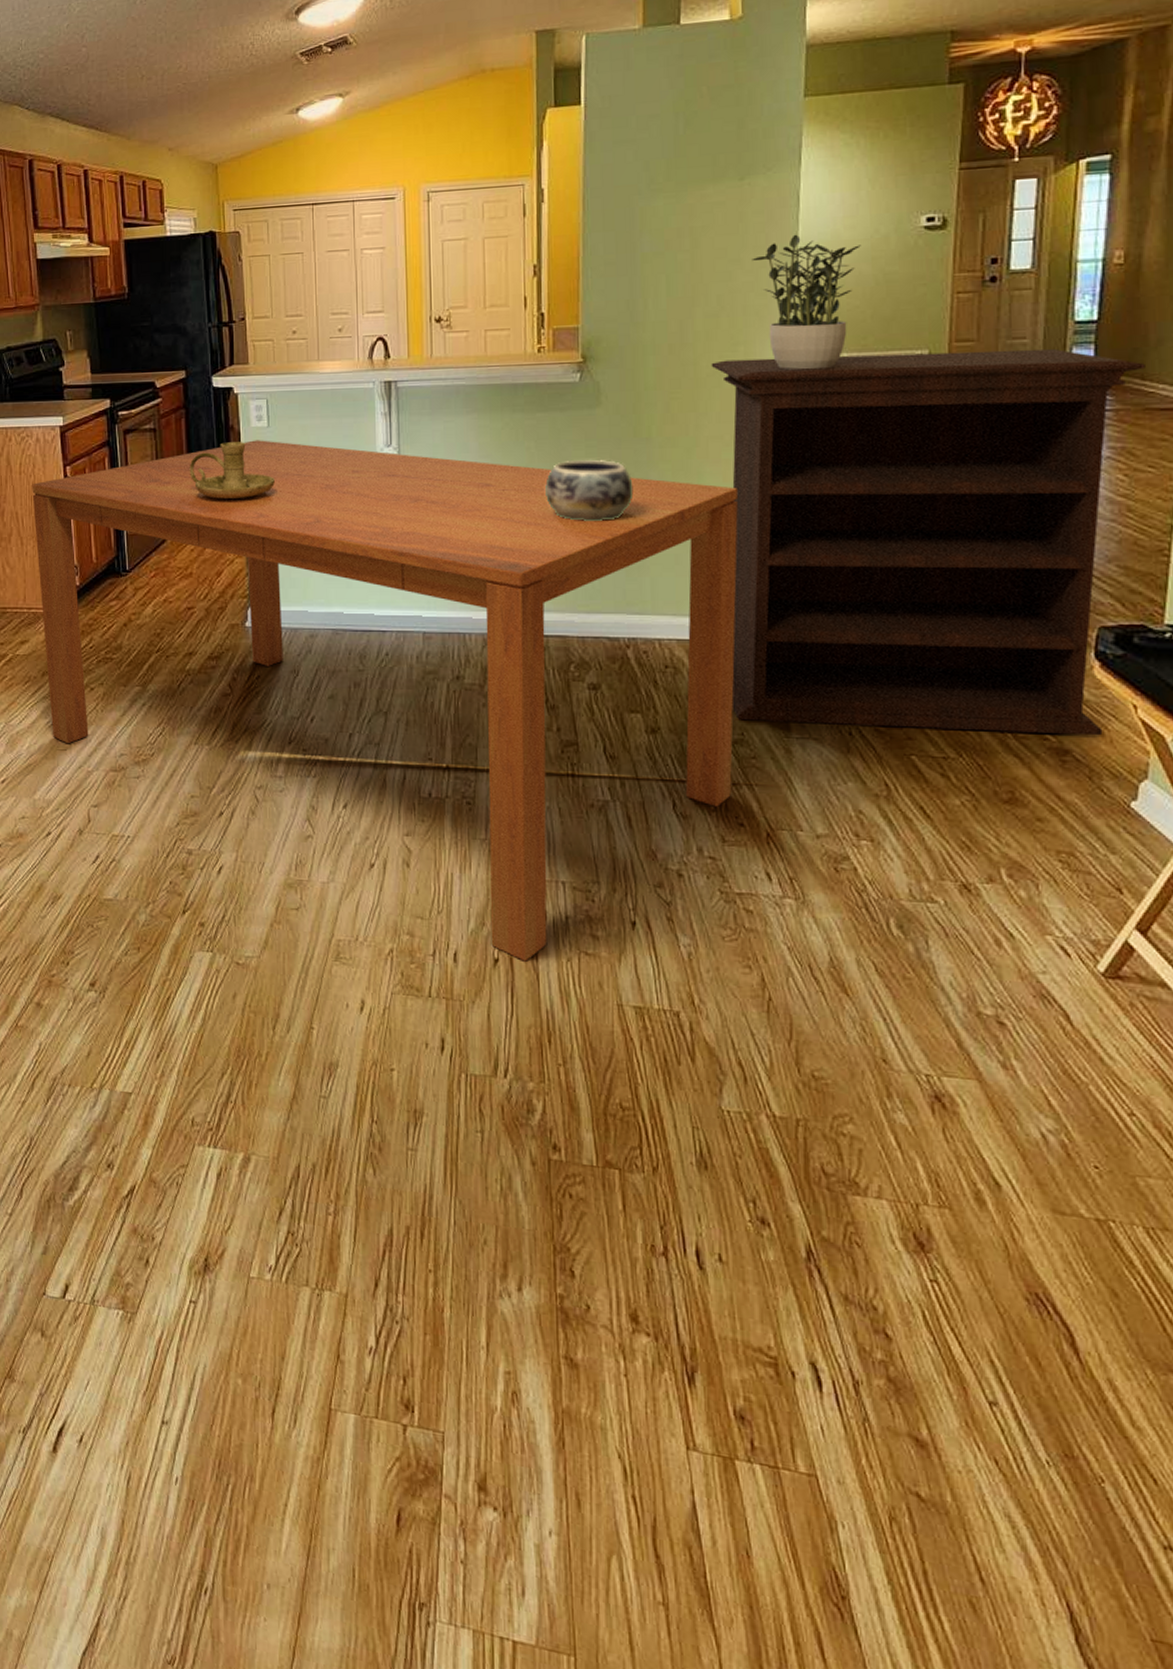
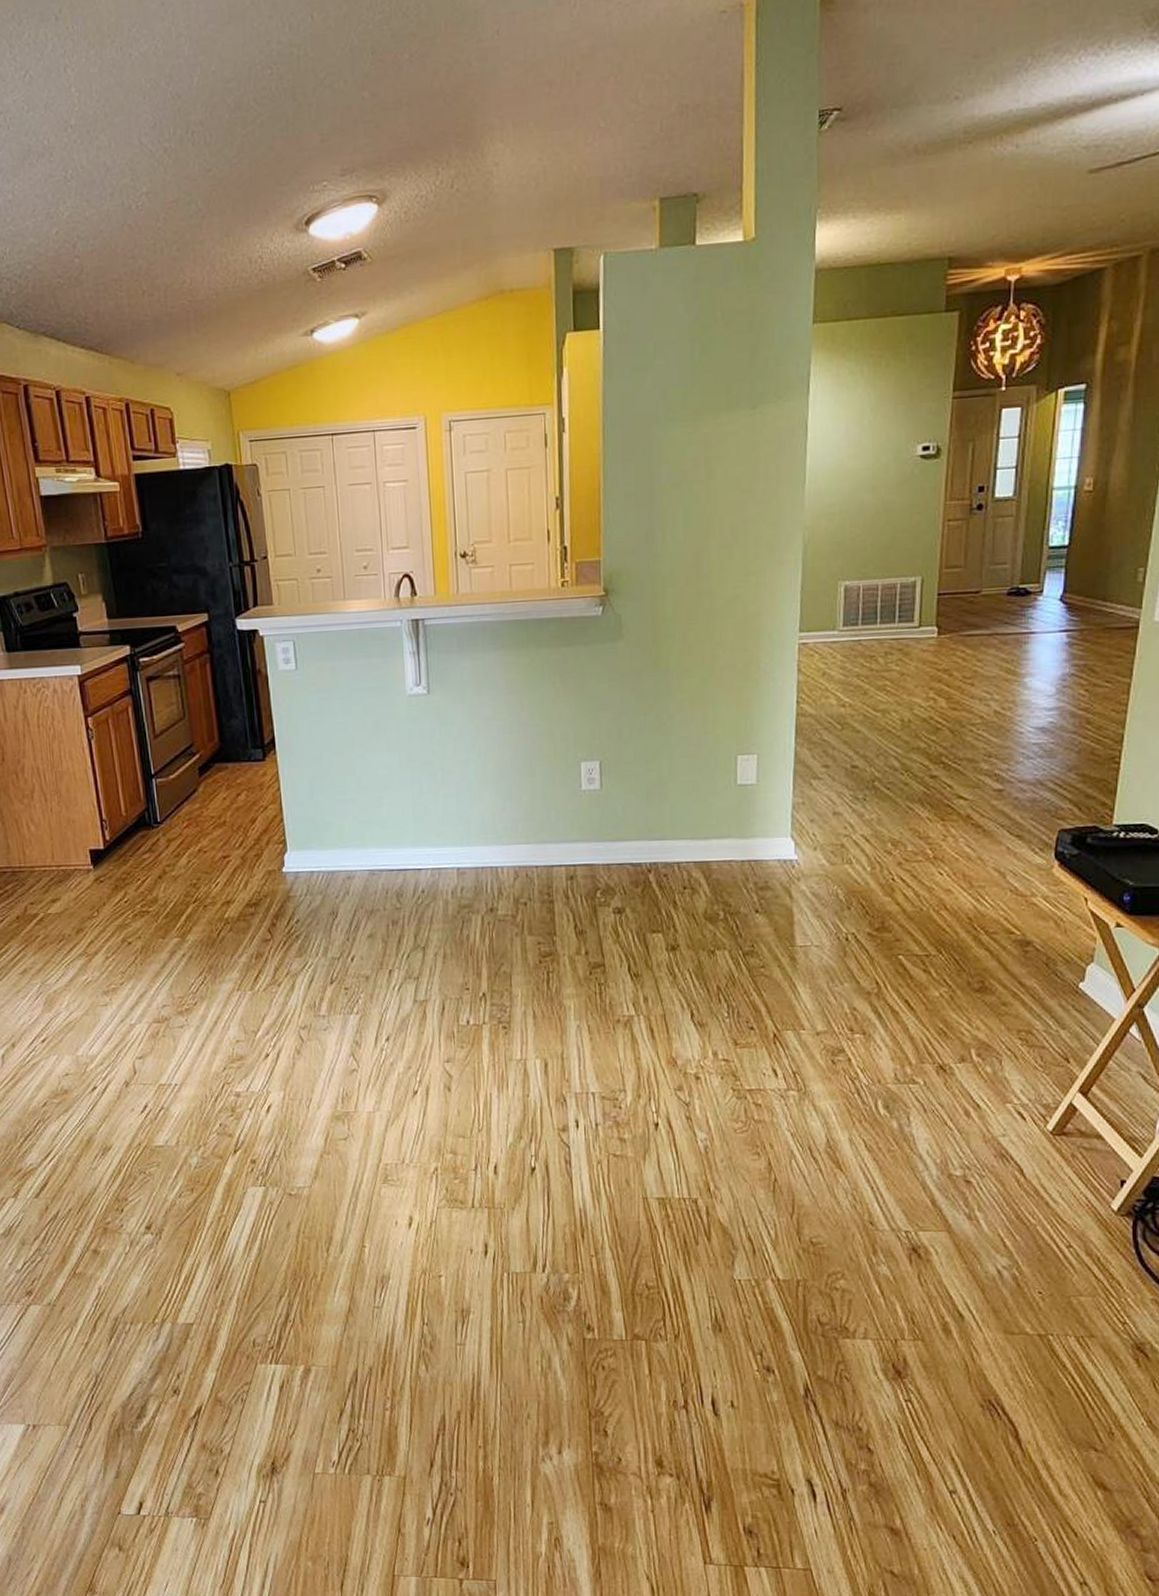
dining table: present [32,440,739,962] -> none [52,683,750,1168]
candle holder: present [189,442,276,499] -> none [217,686,306,745]
decorative bowl: present [545,459,634,521] -> none [571,692,654,753]
bookshelf: present [711,349,1145,736] -> none [725,574,1107,934]
potted plant: present [752,234,861,370] -> none [763,463,863,599]

